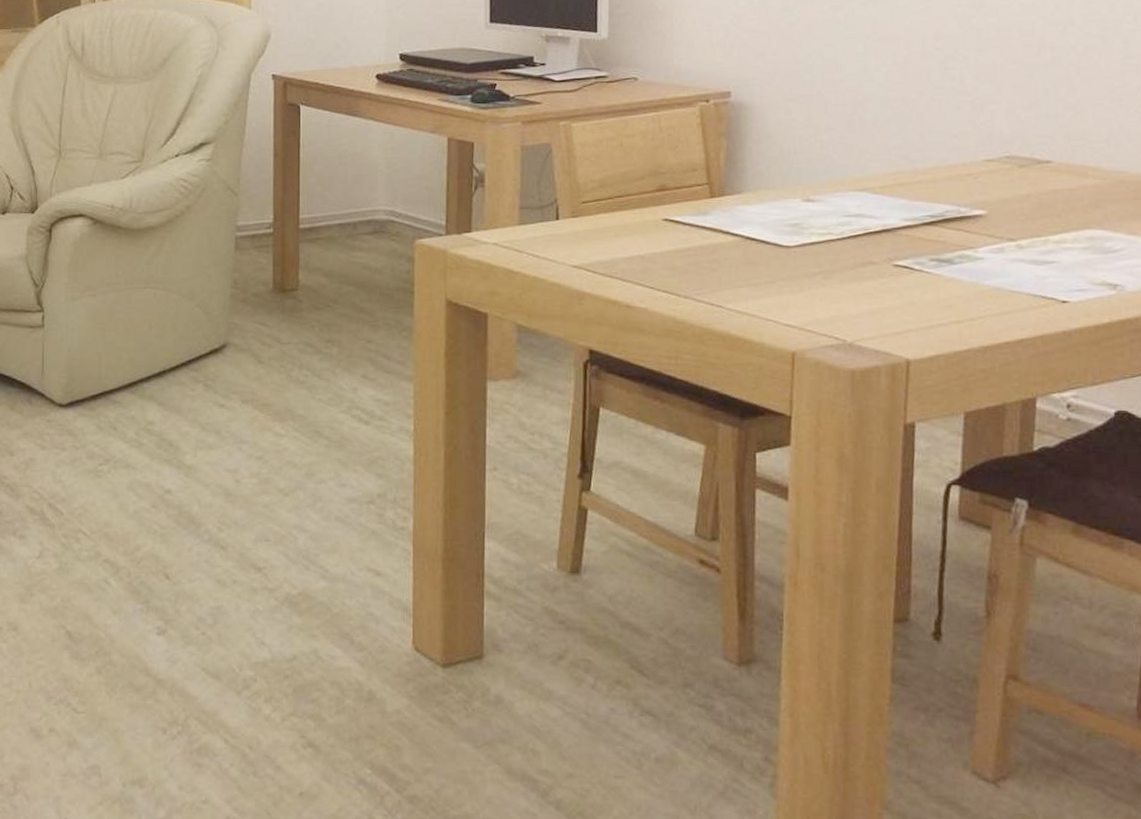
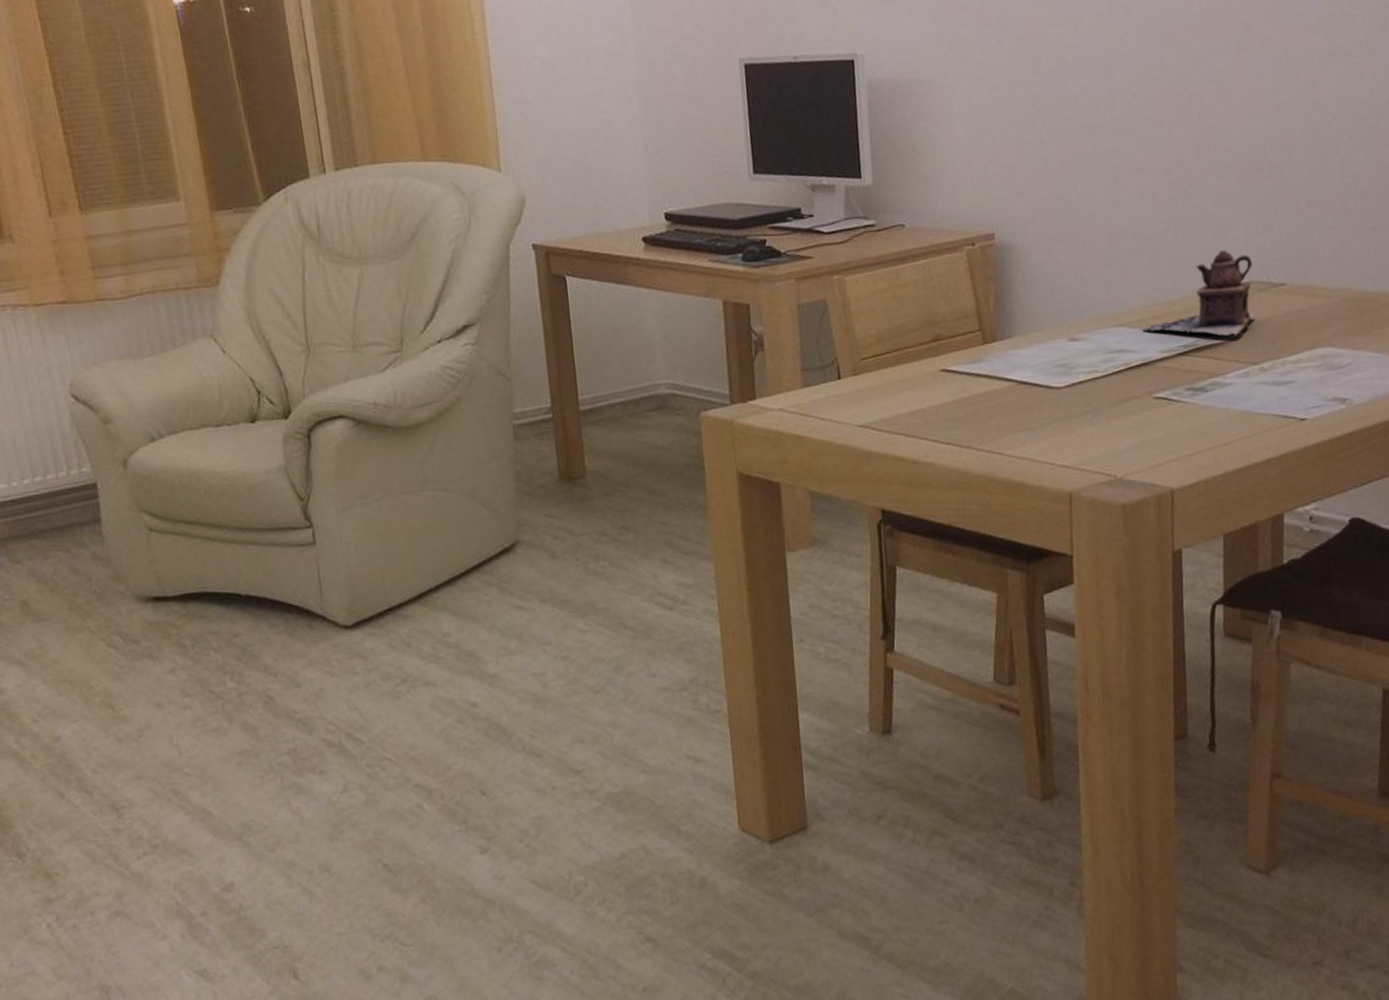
teapot: none [885,123,1015,212] -> present [1142,250,1256,338]

